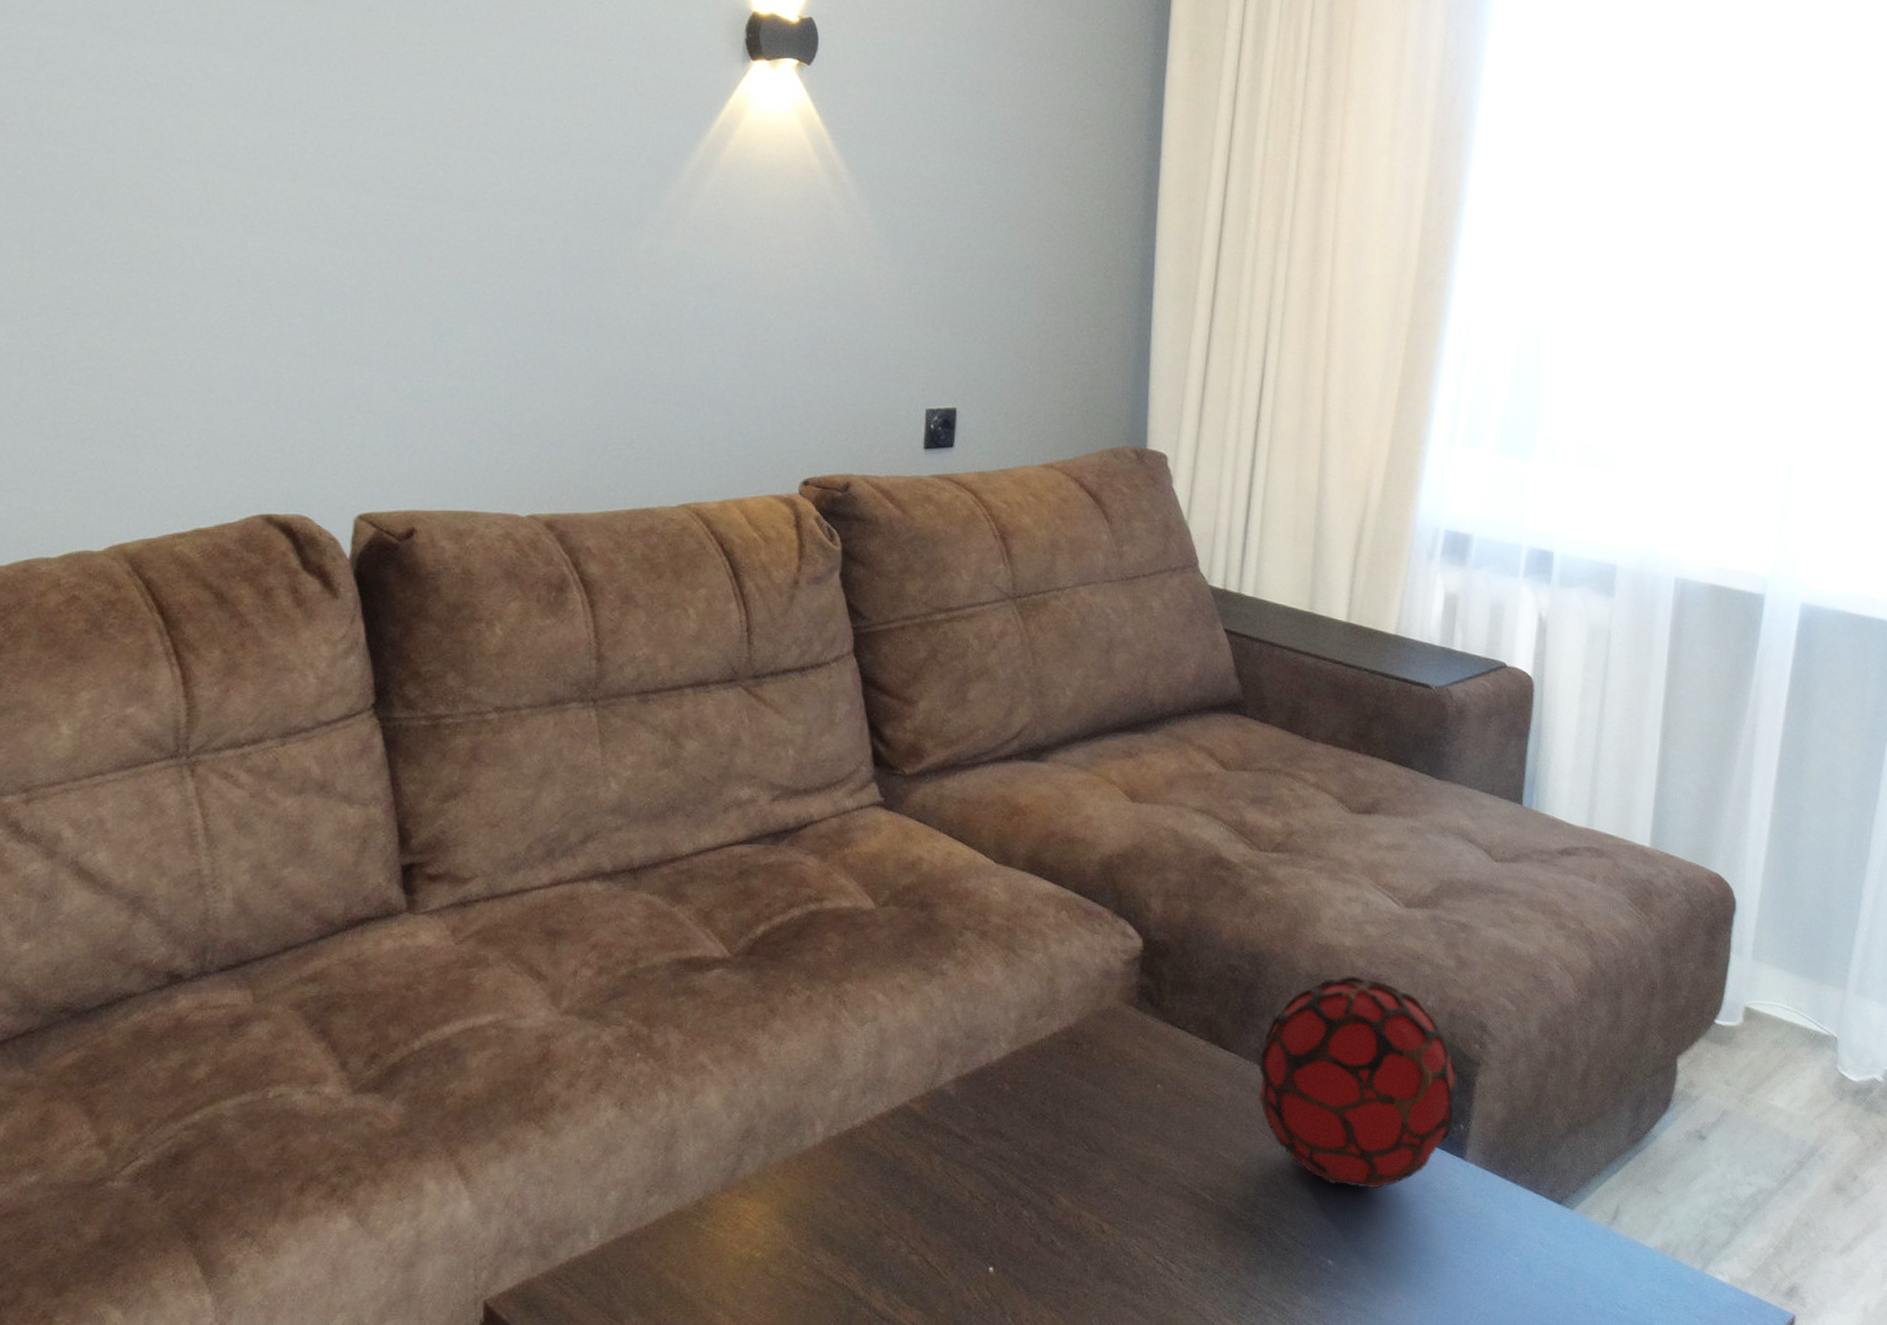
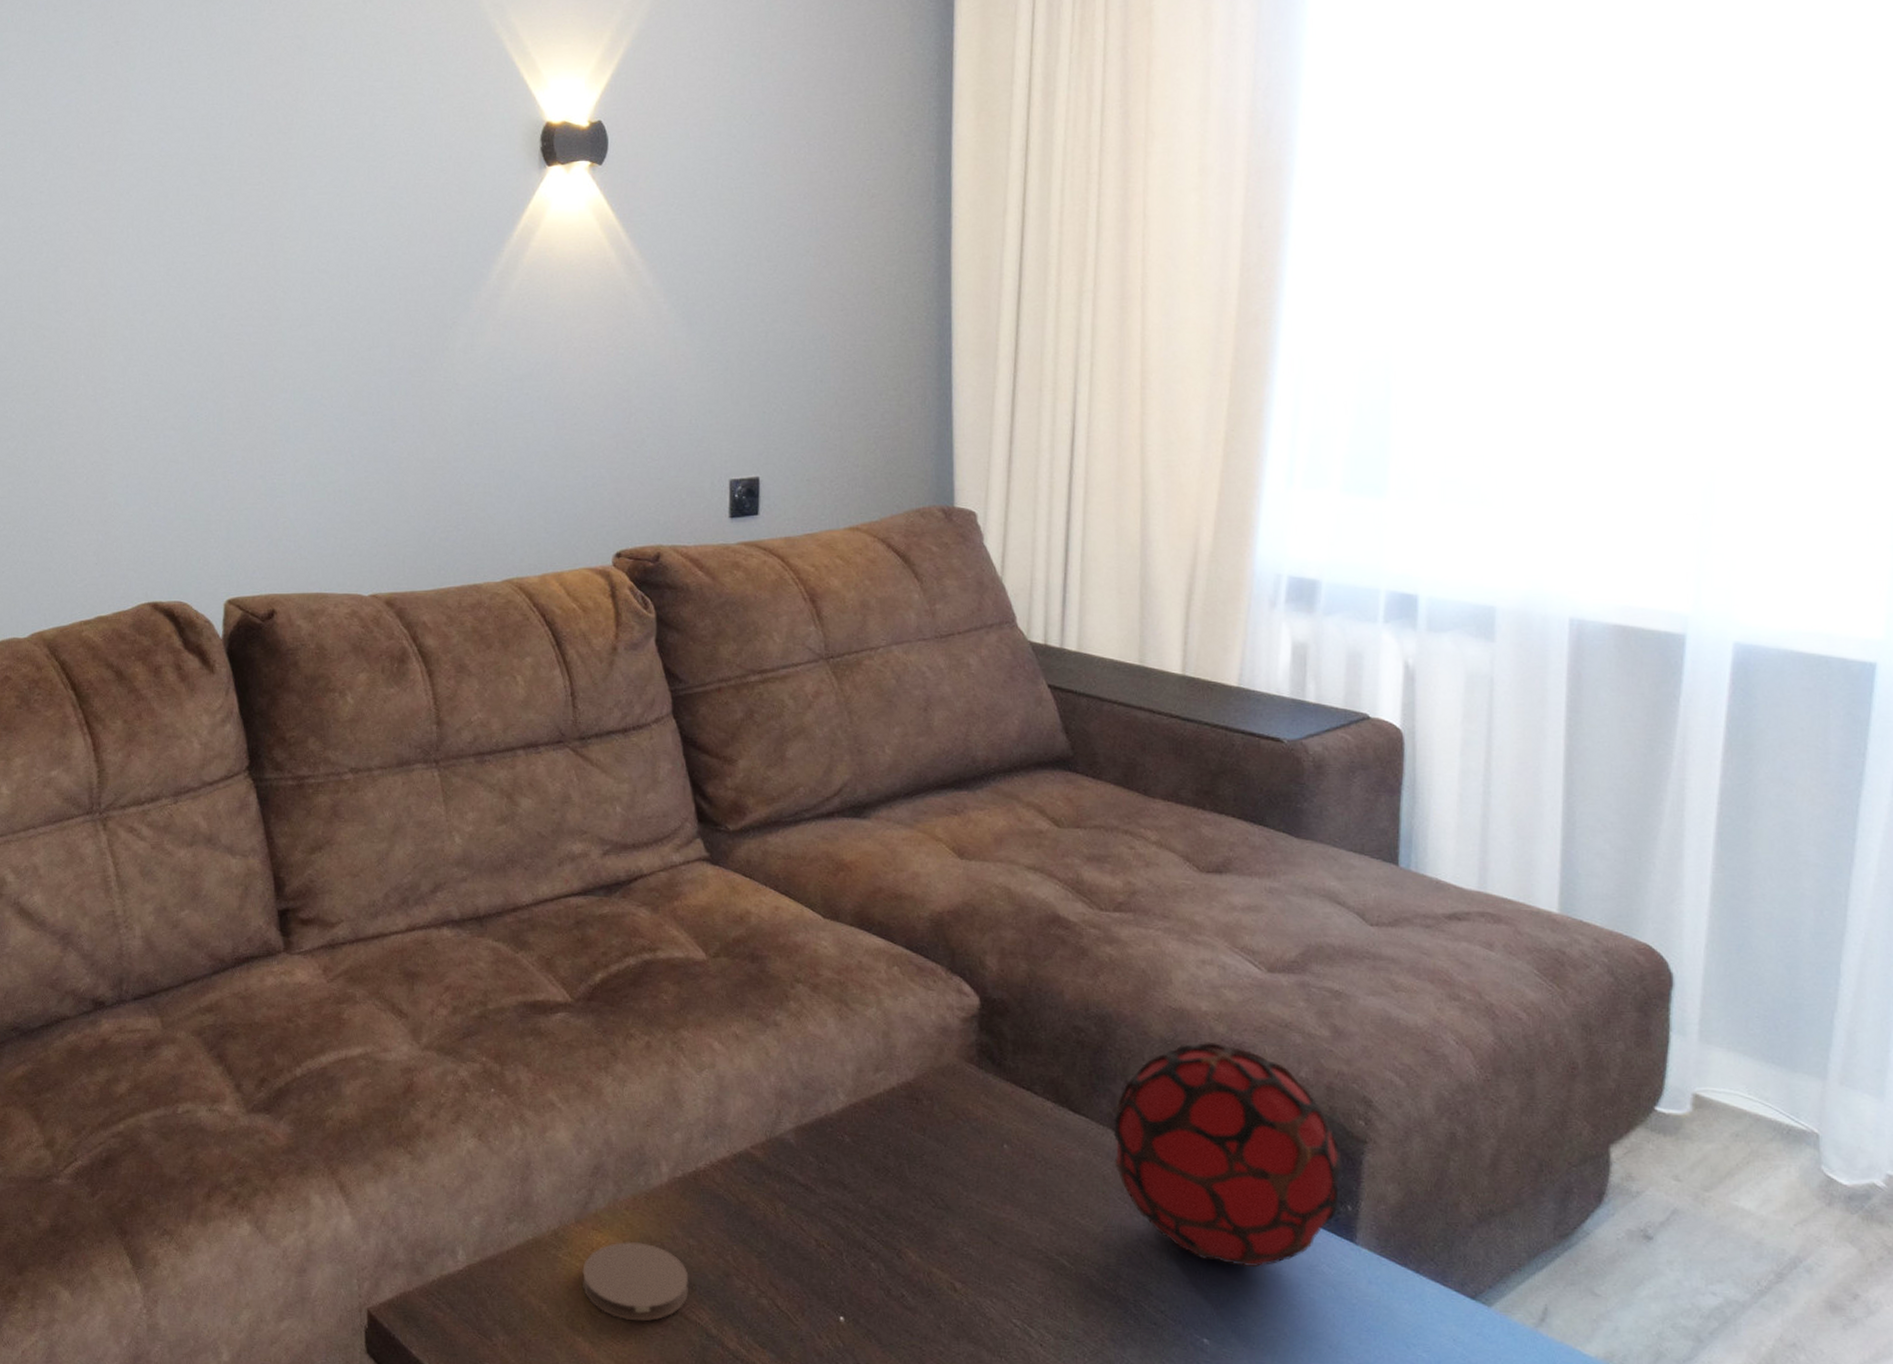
coaster: none [726,1206,839,1289] -> present [582,1241,689,1321]

